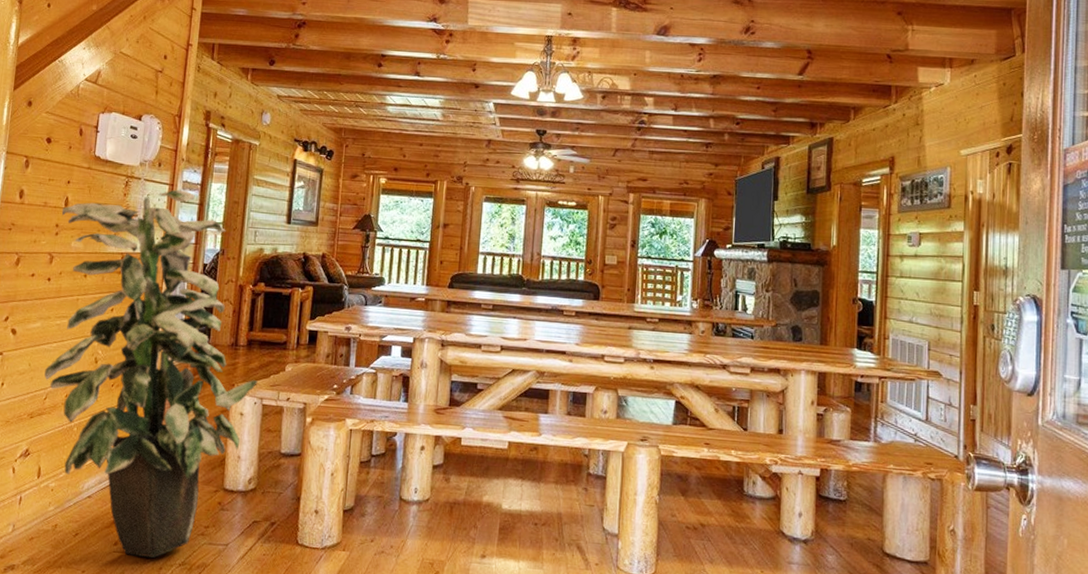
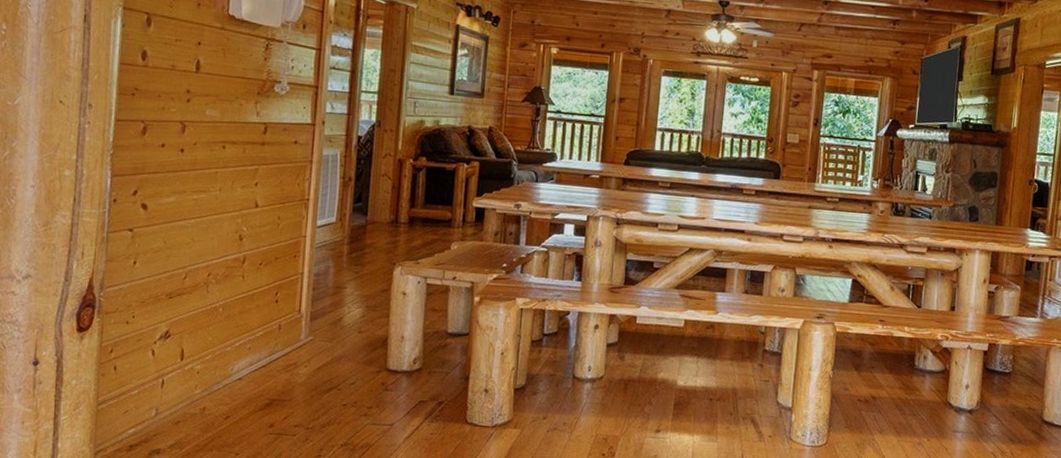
indoor plant: present [44,189,258,559] -> none [182,54,421,440]

